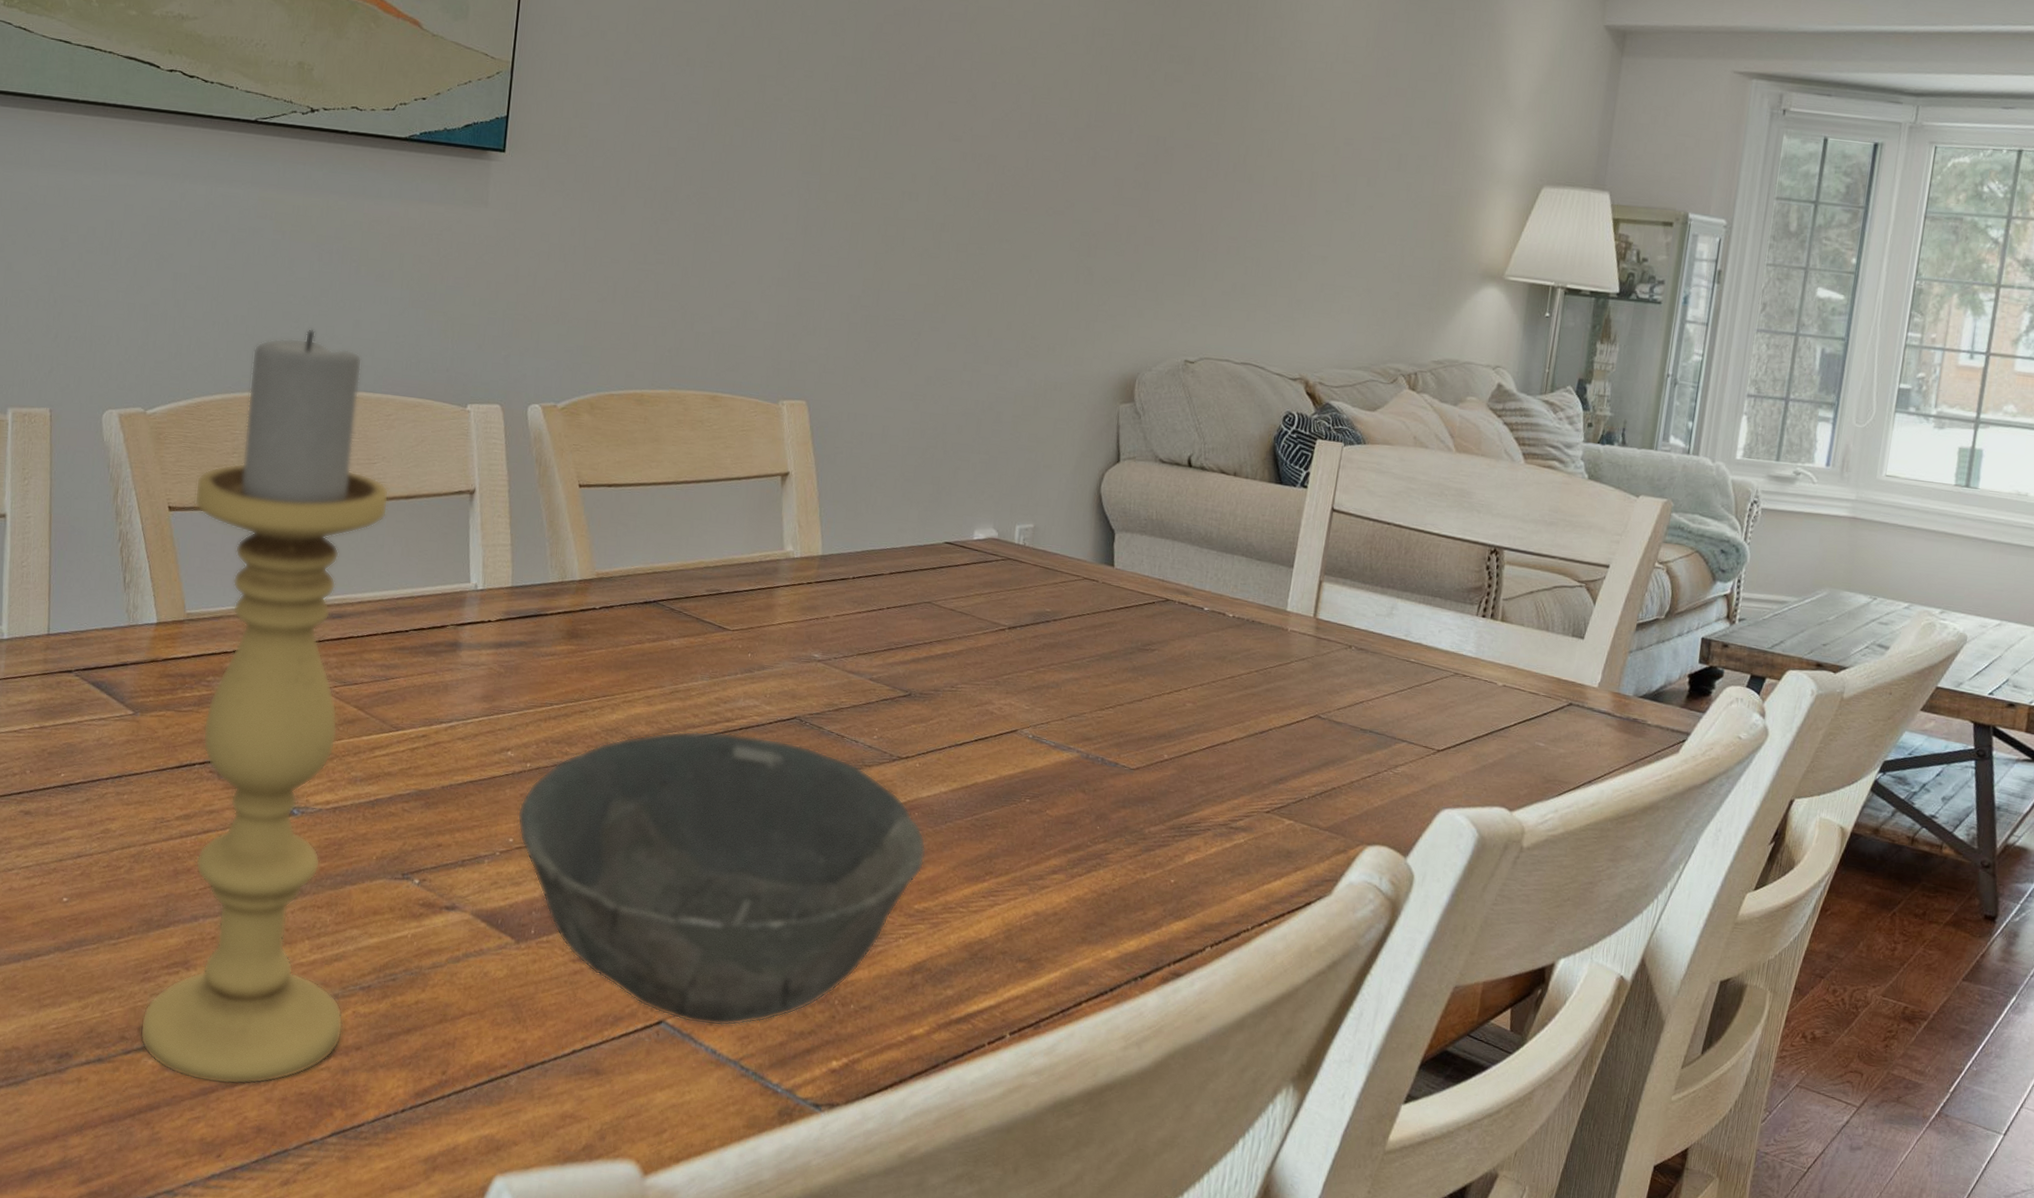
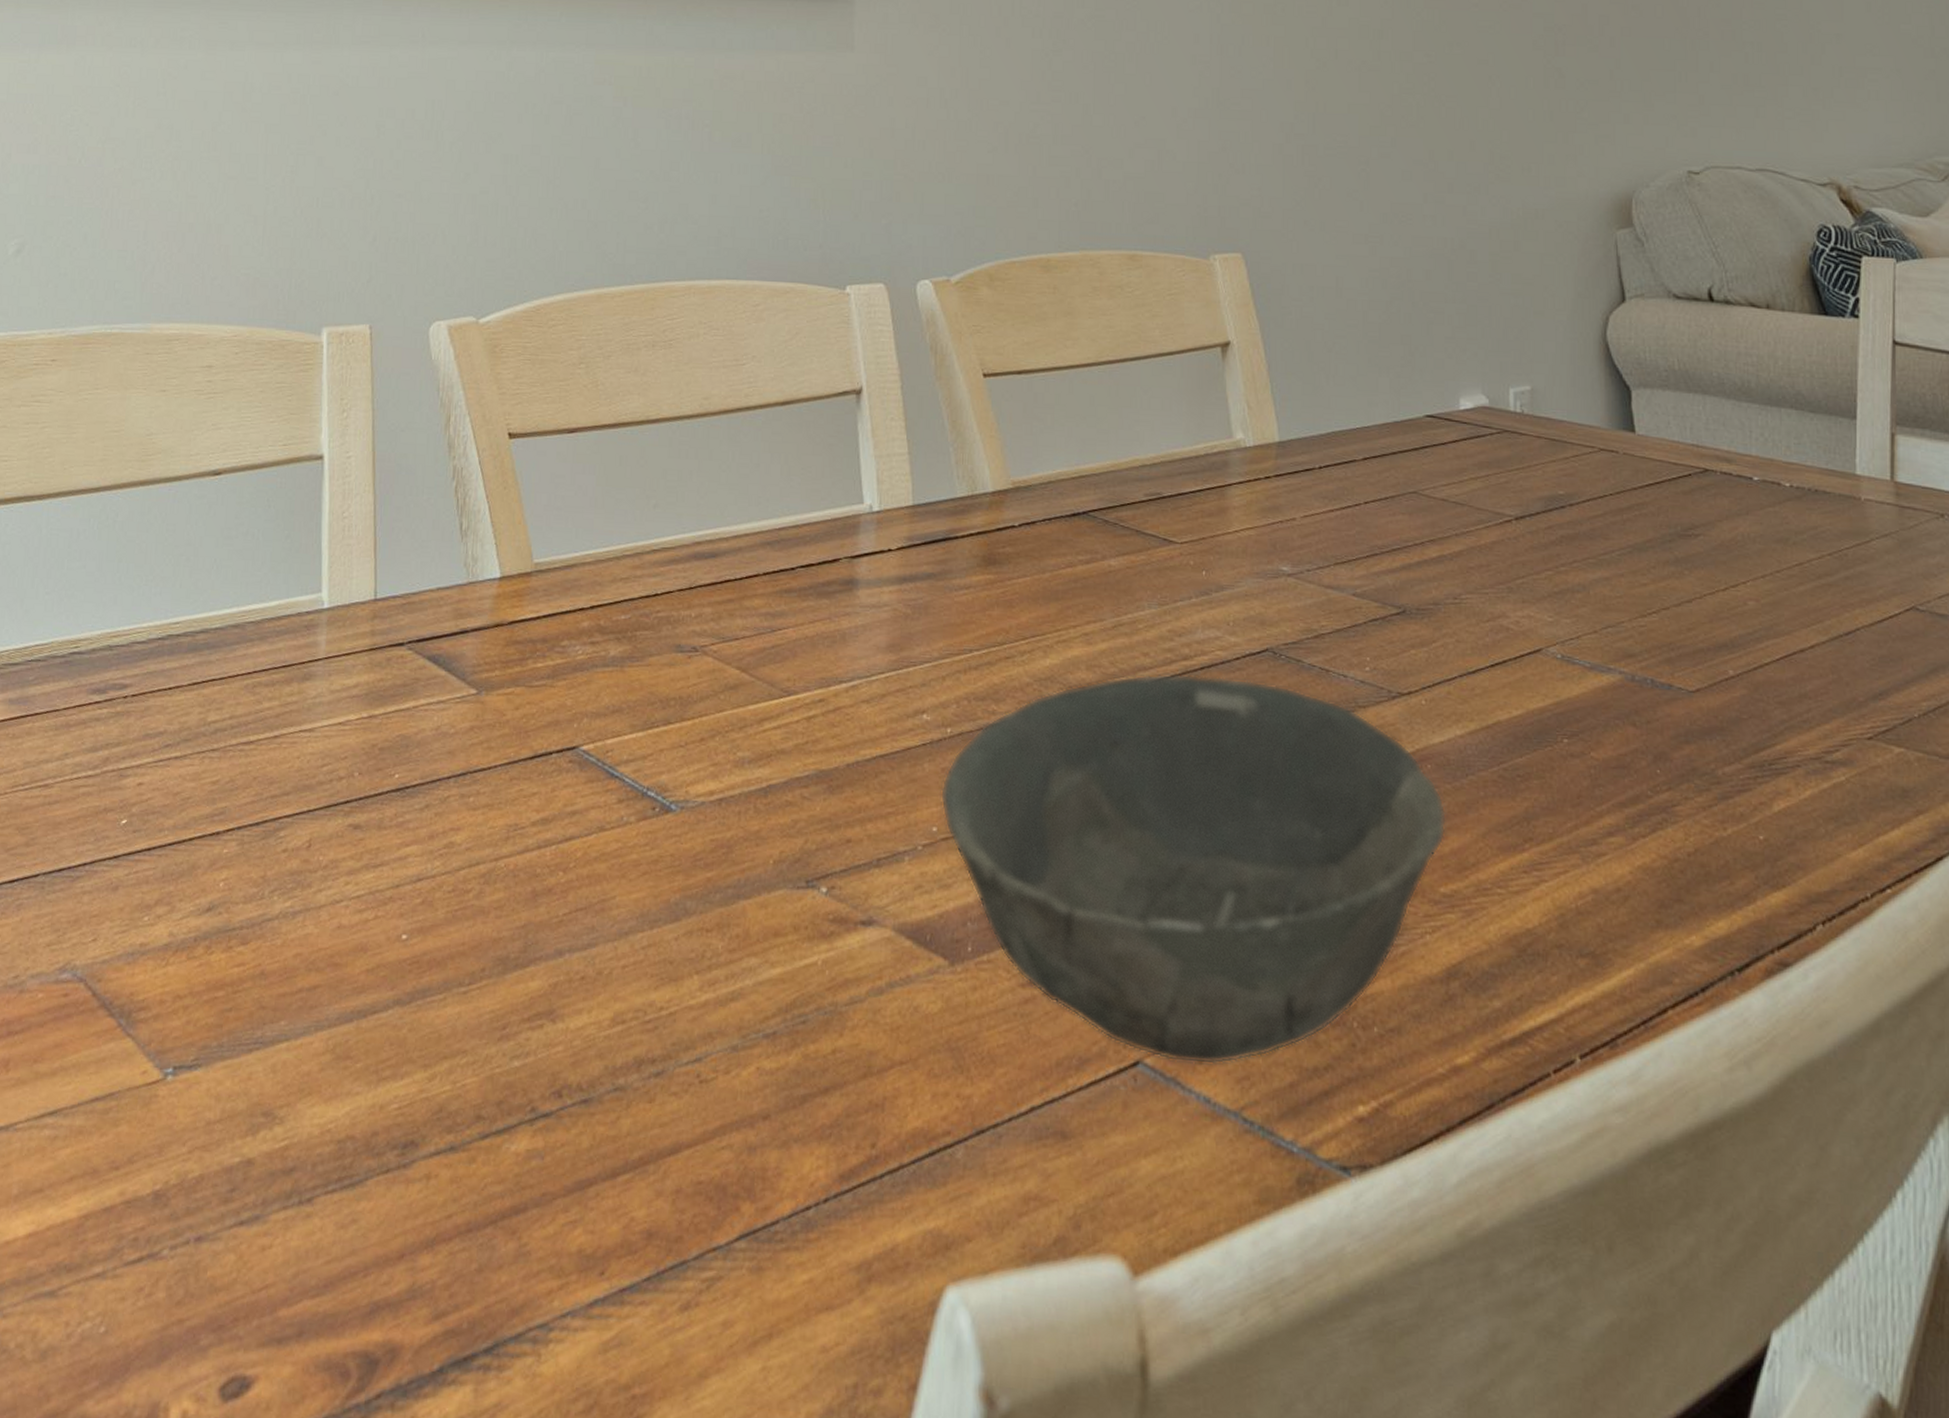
candle holder: present [140,329,390,1085] -> none [499,209,762,1174]

